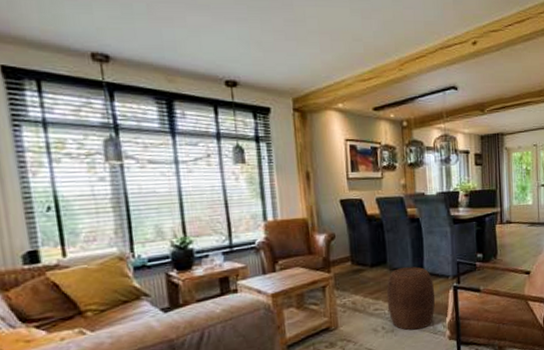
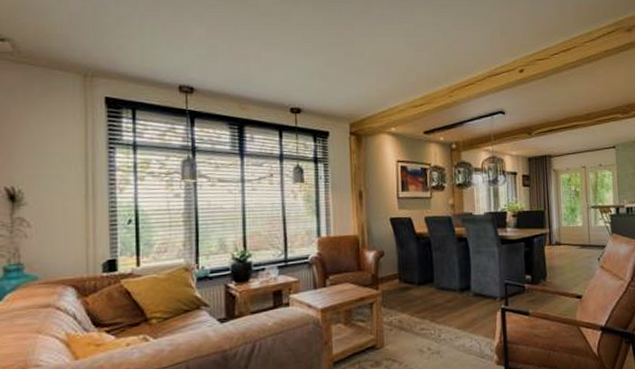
stool: present [386,266,436,331] -> none [433,286,483,353]

